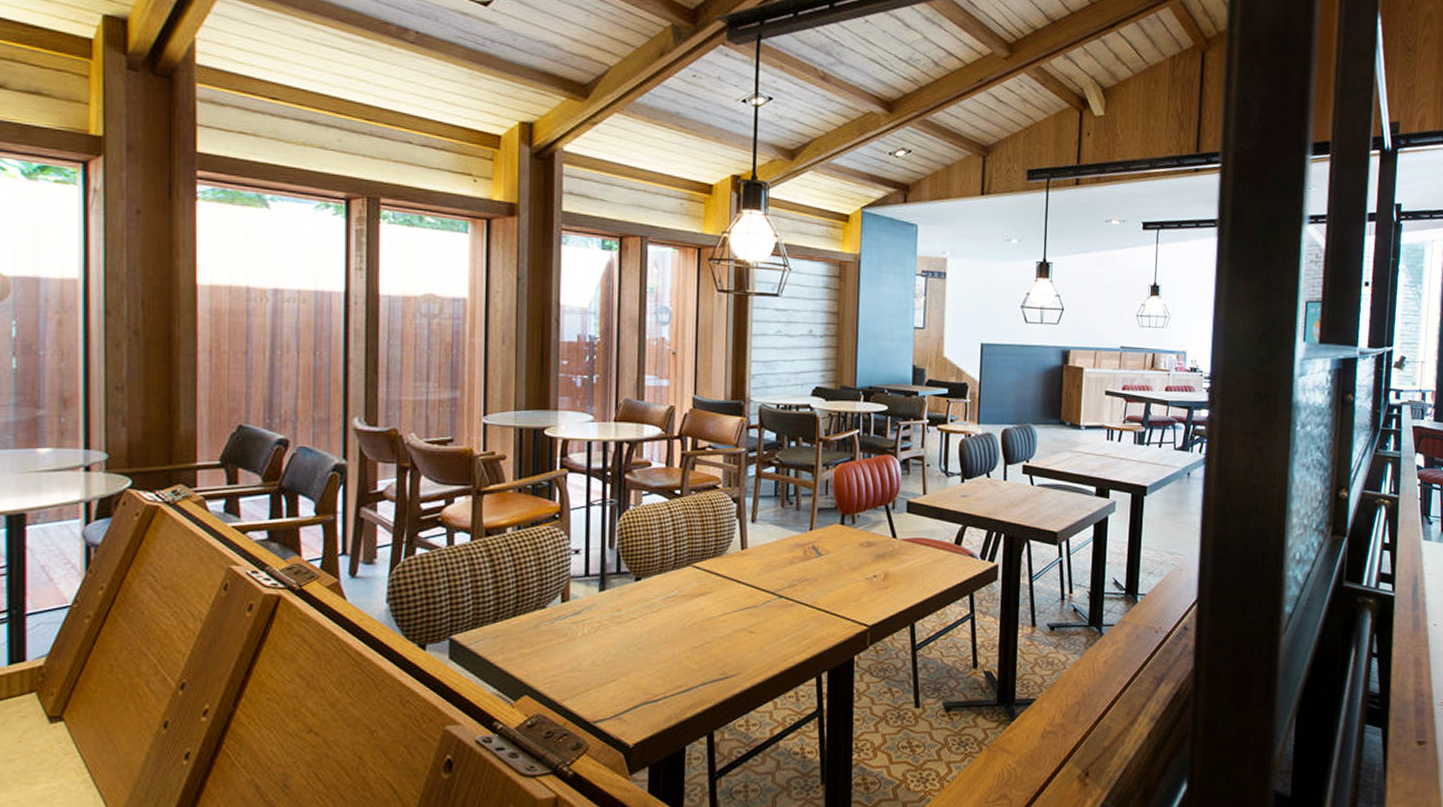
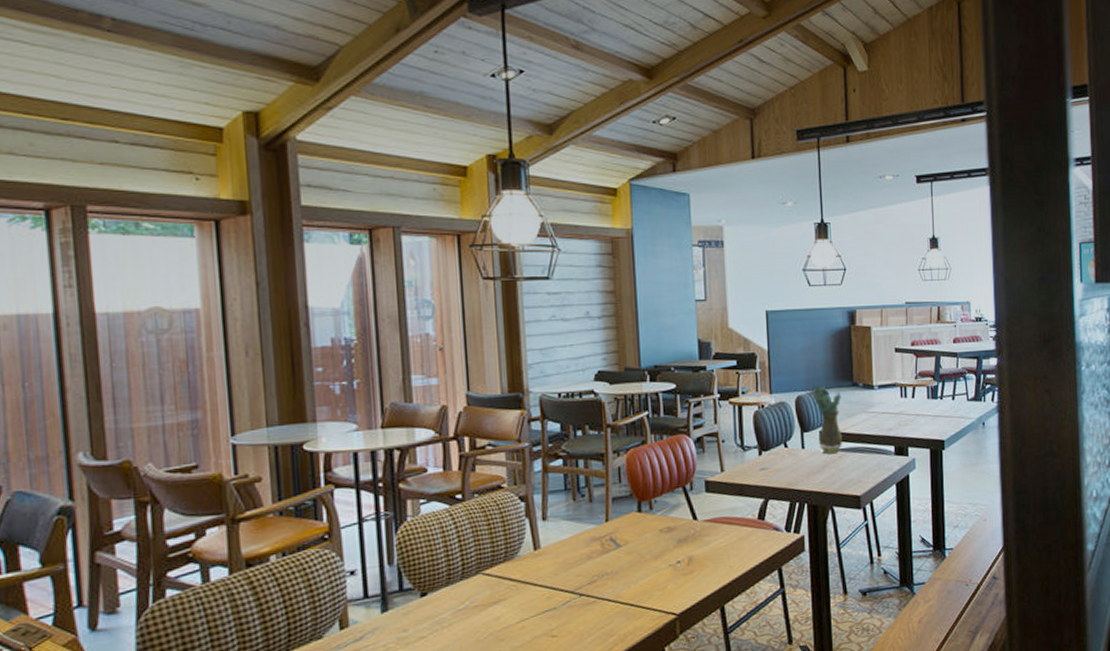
vase: none [1018,418,1048,489] -> present [811,384,842,455]

